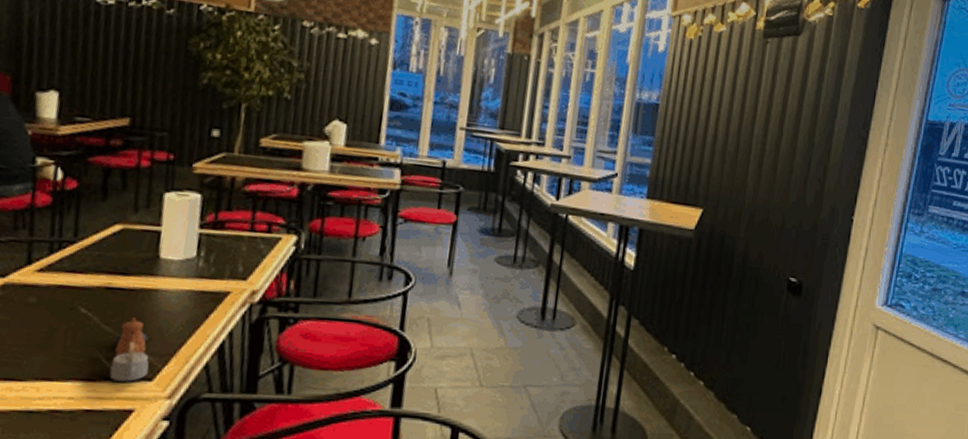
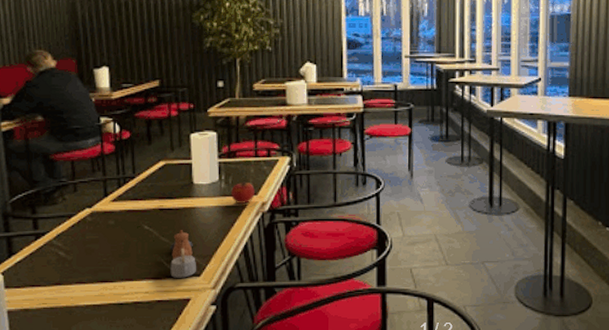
fruit: none [210,260,244,291] -> present [231,180,255,205]

